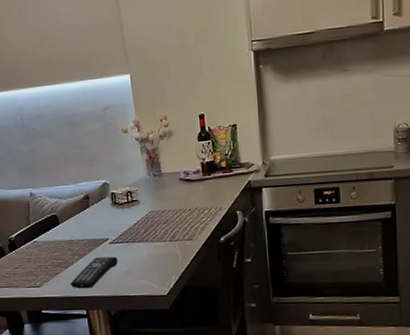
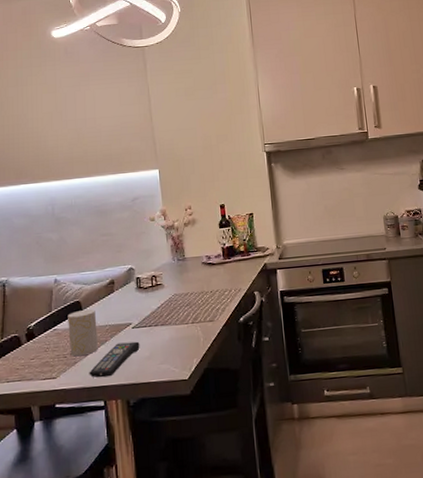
cup: none [46,223,78,268] -> present [68,309,98,357]

